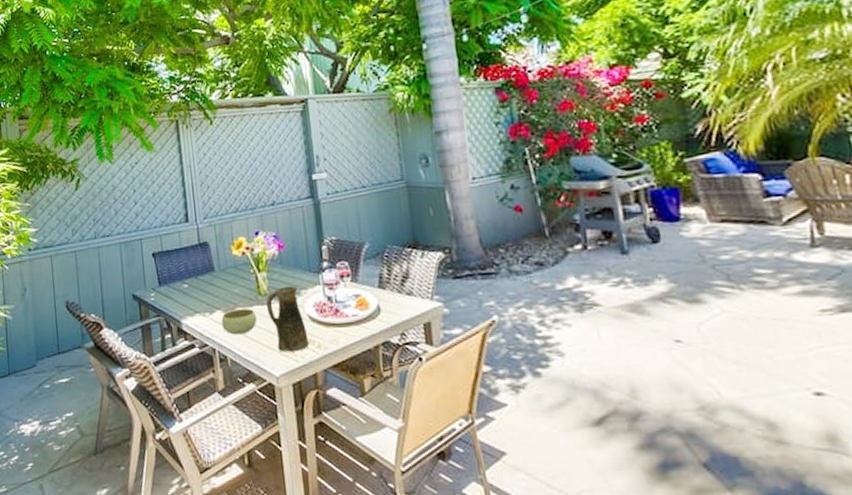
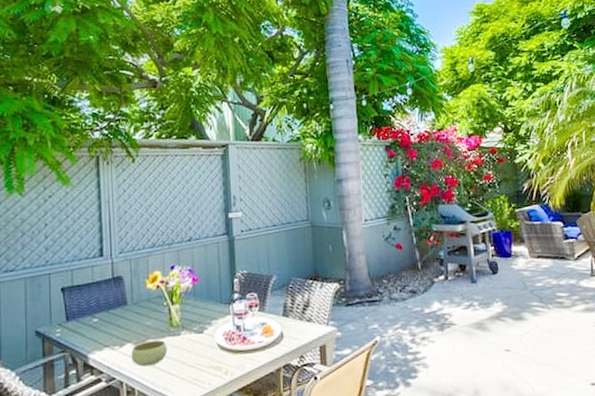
pitcher: present [266,286,309,352] -> none [177,317,217,381]

